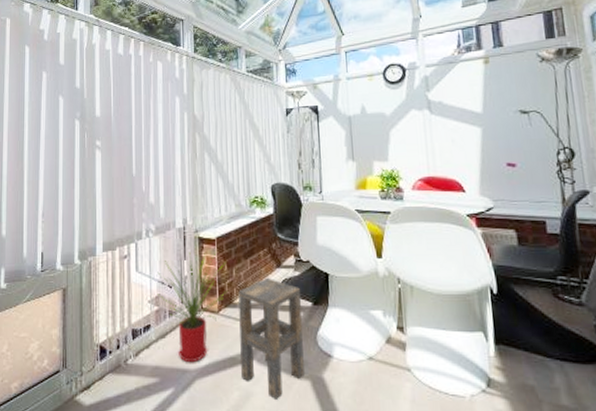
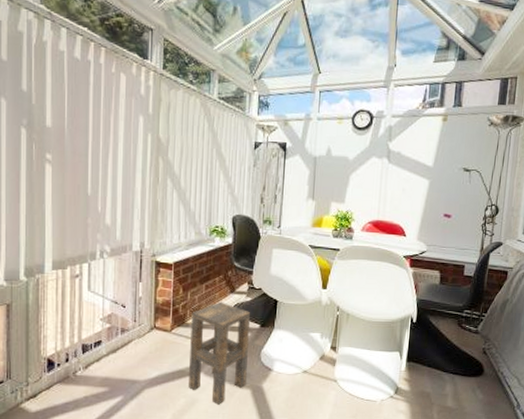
house plant: present [157,251,228,363] -> none [109,275,182,375]

